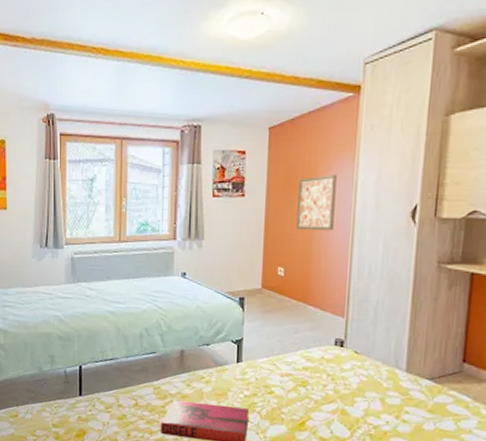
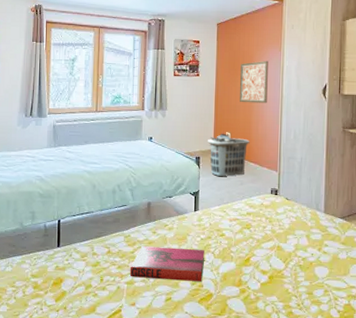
clothes hamper: none [253,268,309,322] -> present [207,133,250,176]

